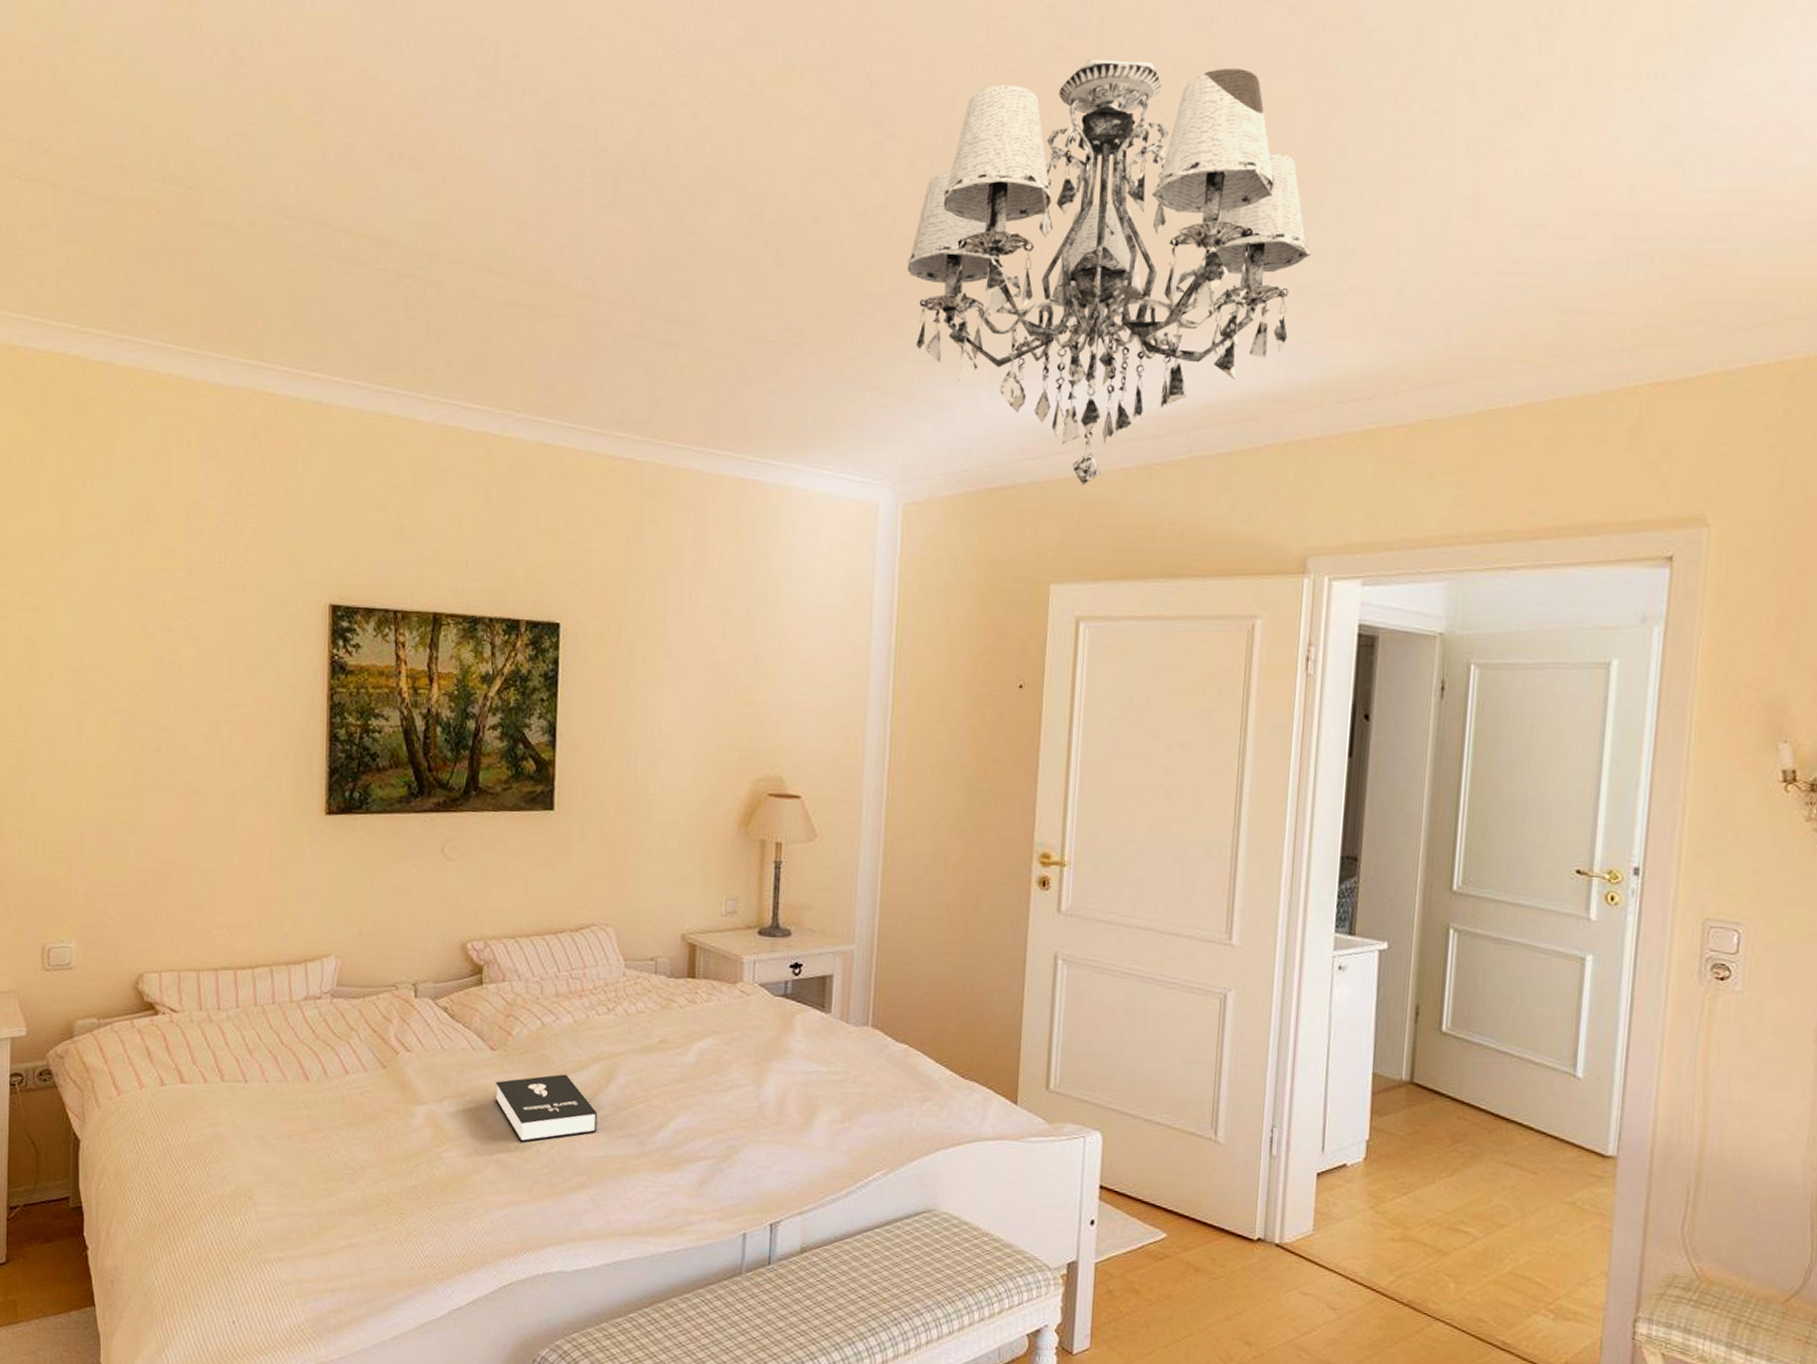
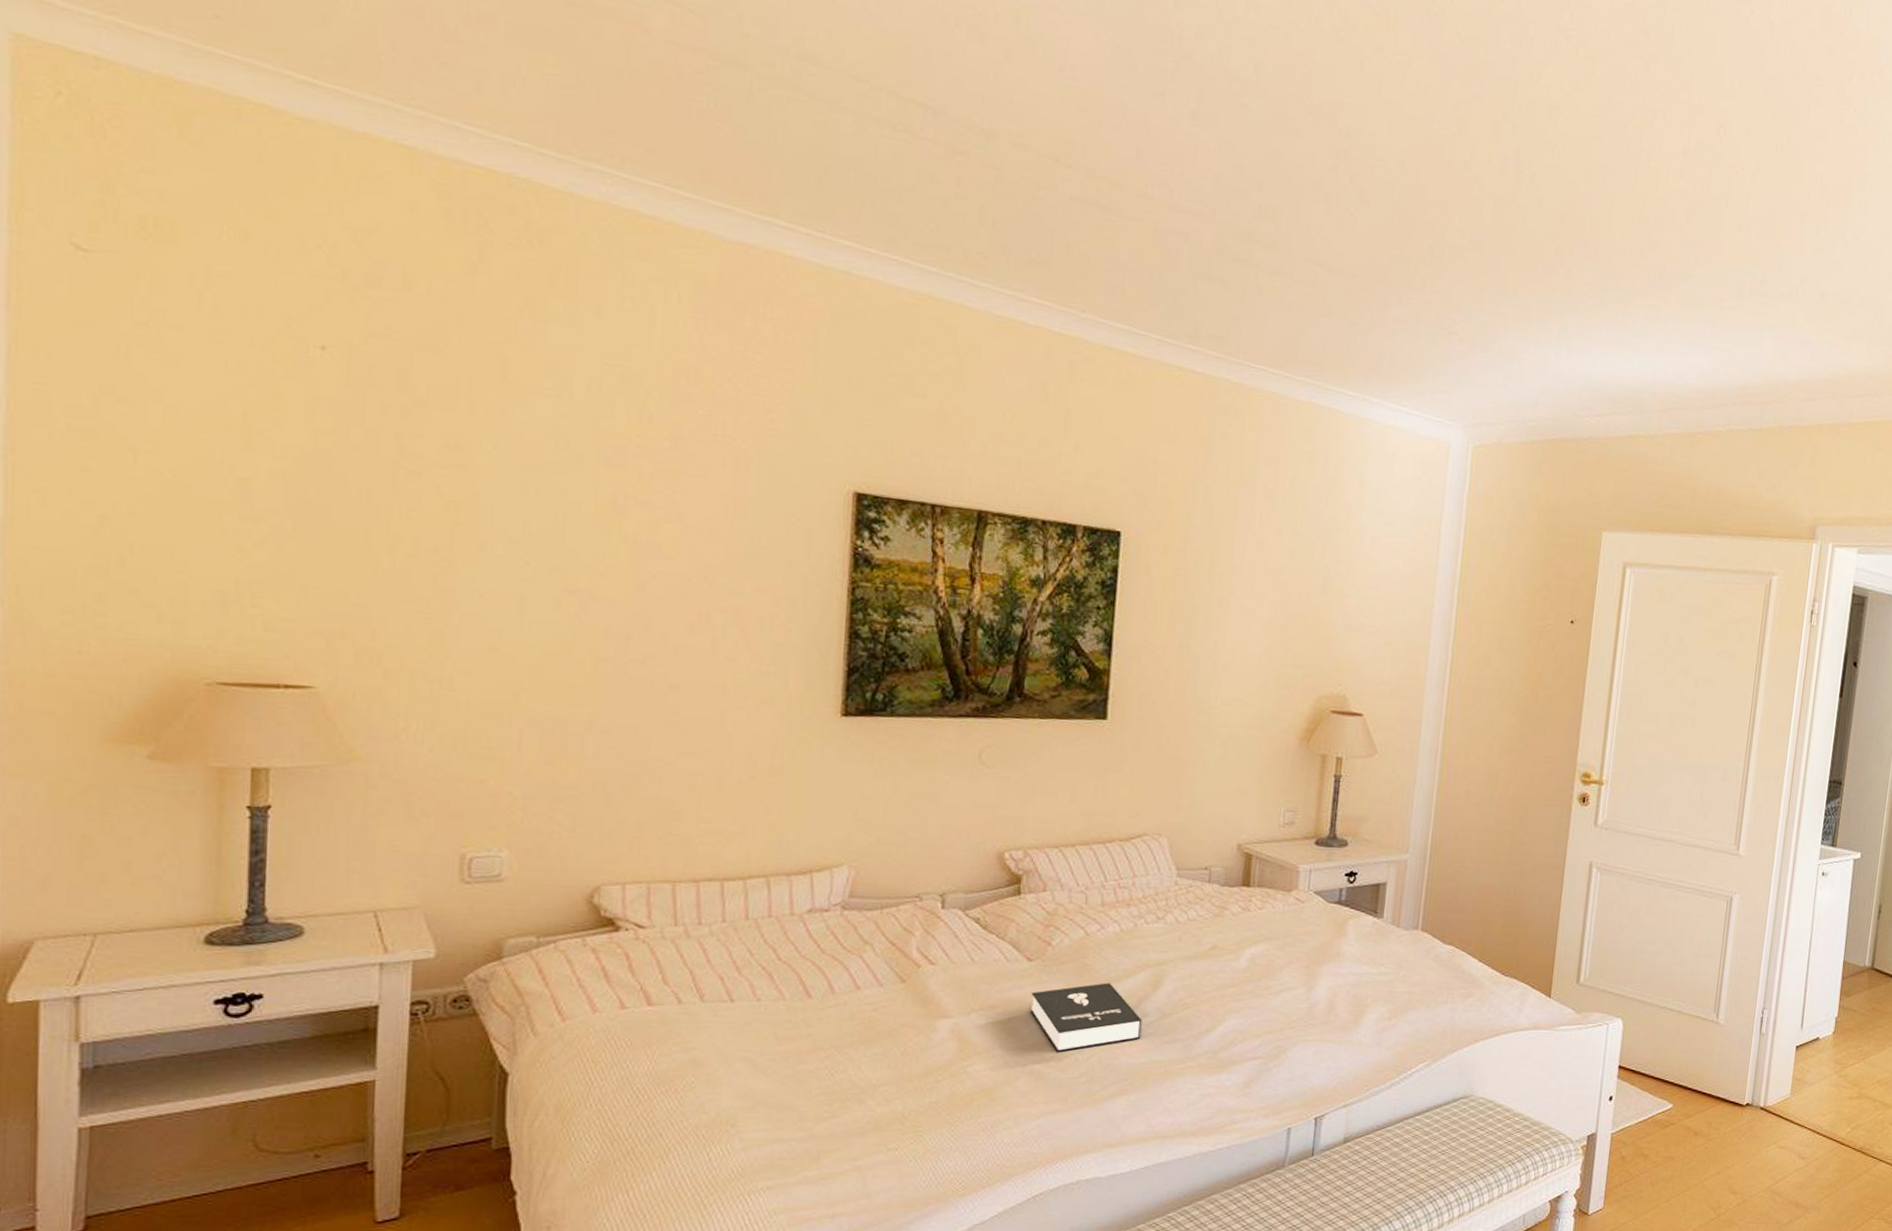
chandelier: present [907,60,1310,485] -> none [1488,60,1833,445]

